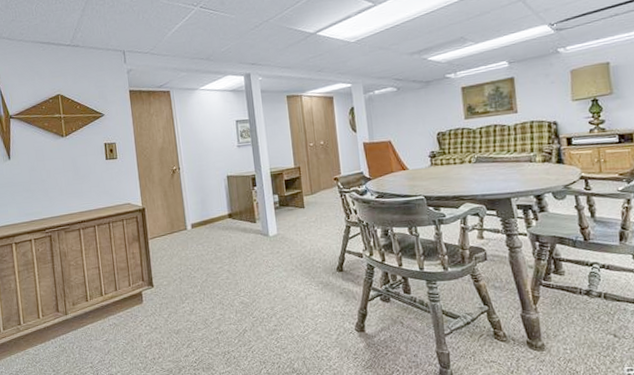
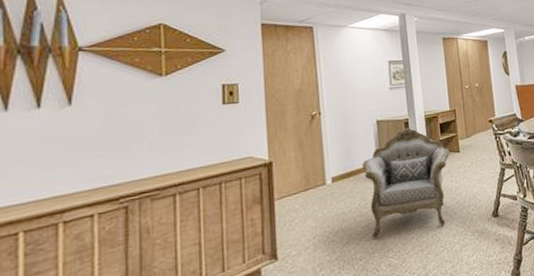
armchair: none [216,183,295,278] -> present [362,127,450,238]

